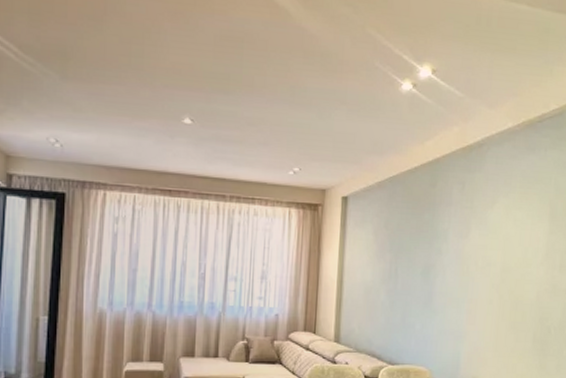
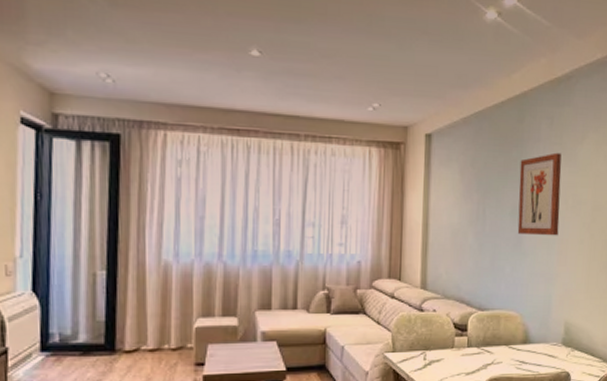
wall art: none [428,216,472,296] -> present [517,152,562,236]

